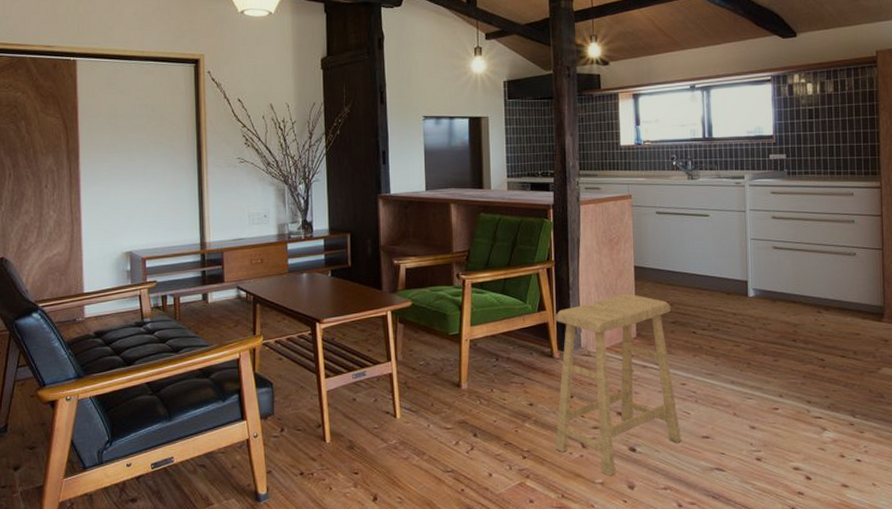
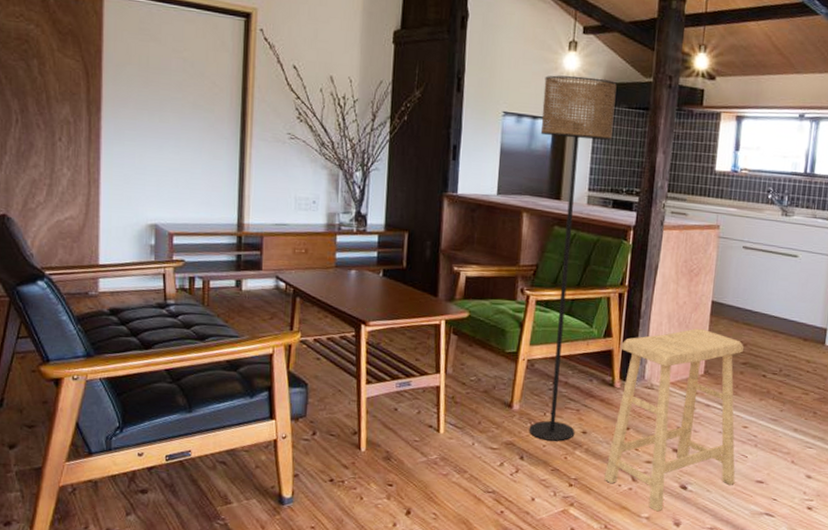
floor lamp: none [456,76,523,416] -> present [529,75,617,441]

